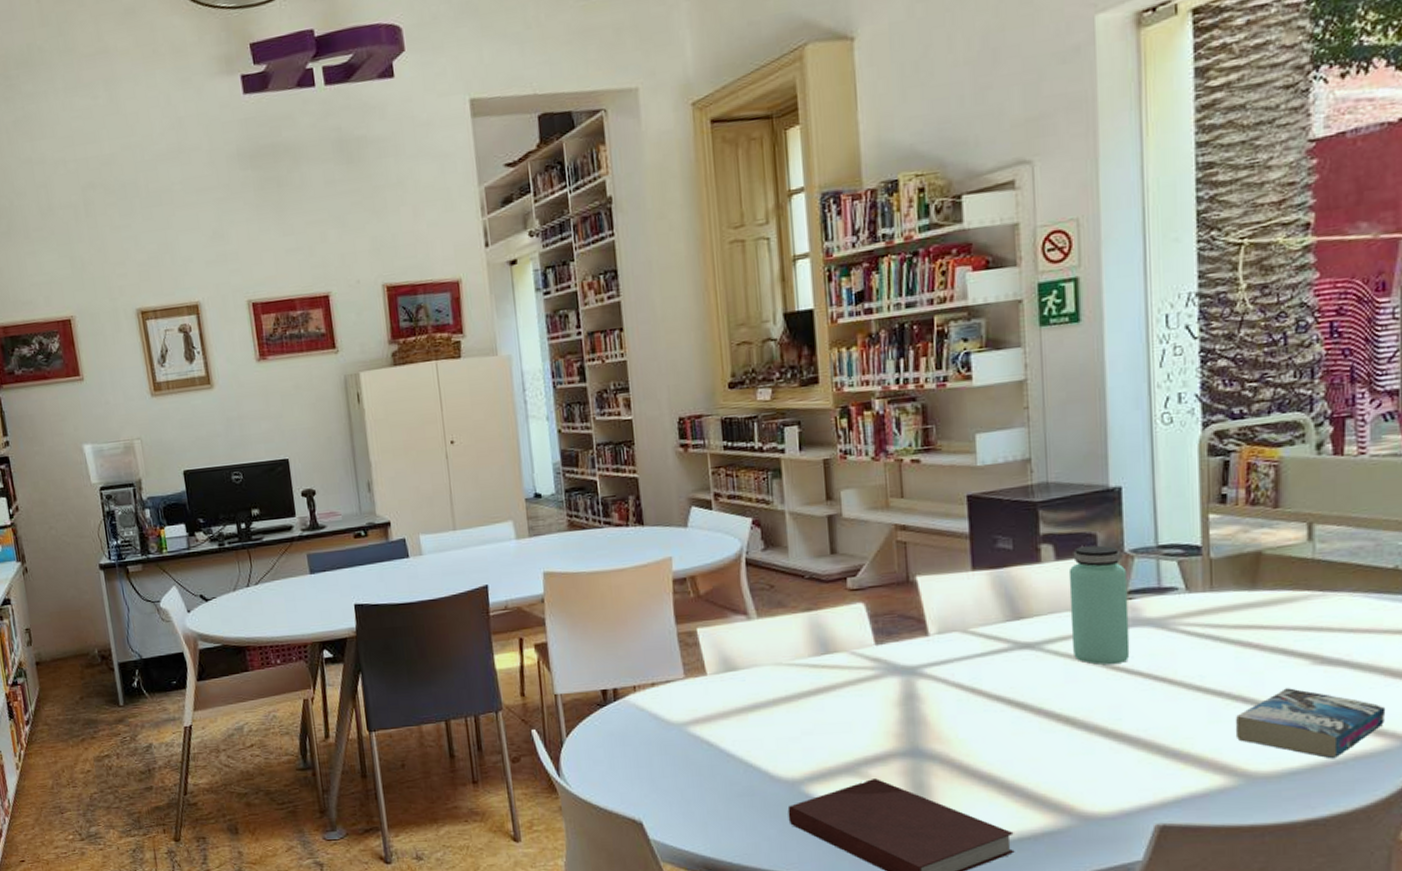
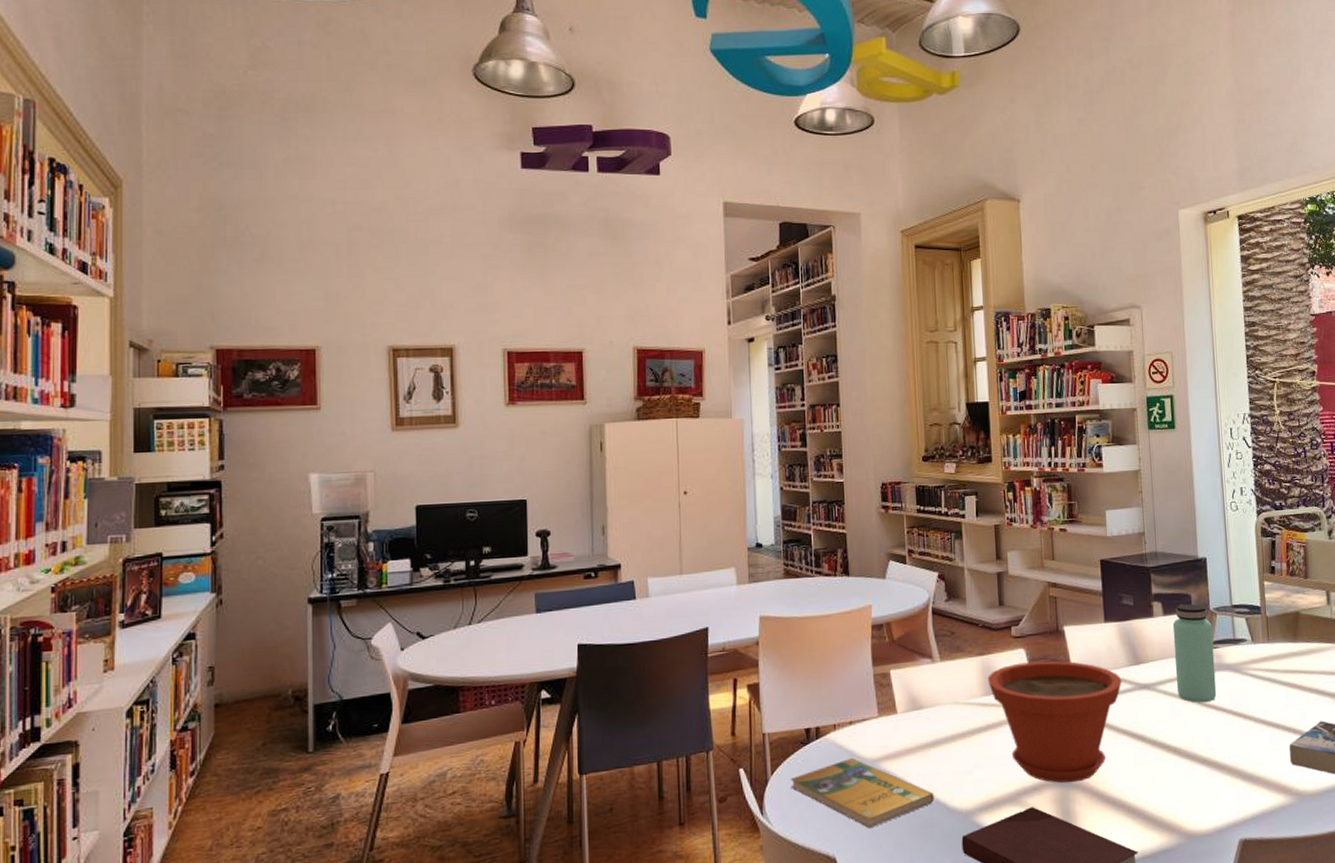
booklet: none [587,720,754,793] -> present [790,757,935,828]
plant pot: none [816,616,995,754] -> present [987,660,1122,783]

